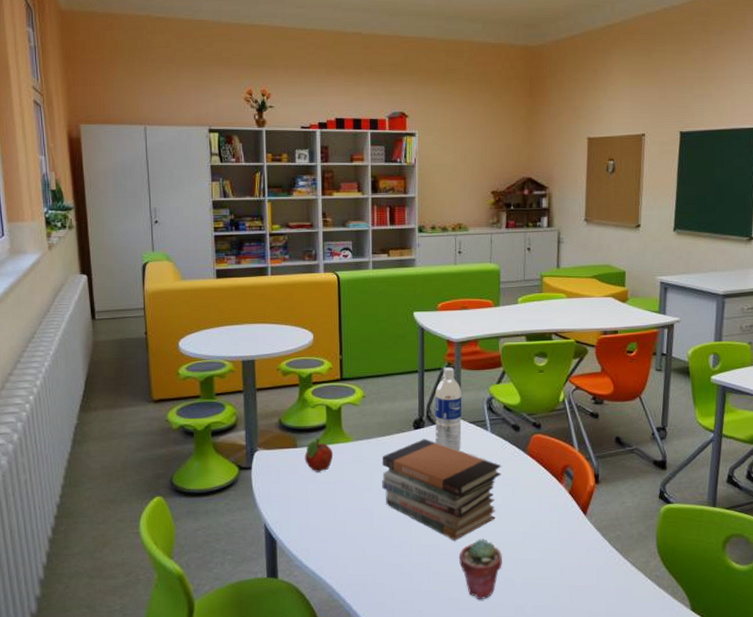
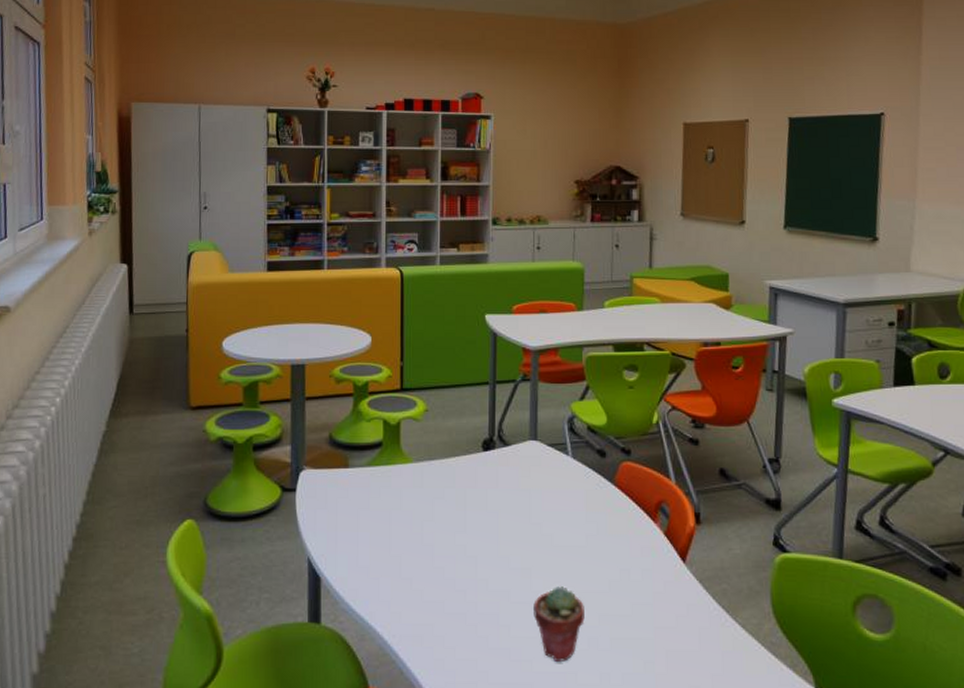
fruit: present [304,438,334,472] -> none [357,458,390,498]
book stack: present [382,439,502,541] -> none [445,462,585,588]
water bottle: present [434,367,462,452] -> none [507,379,539,479]

